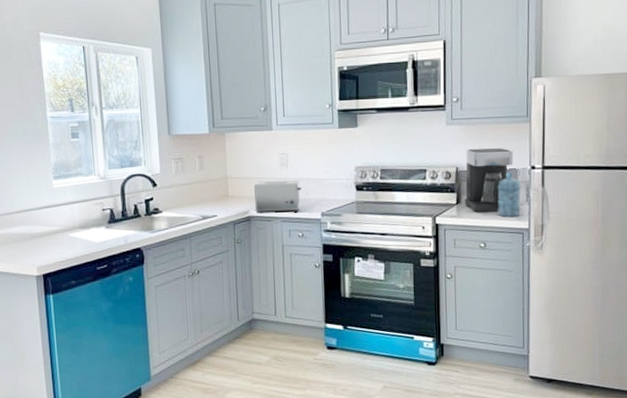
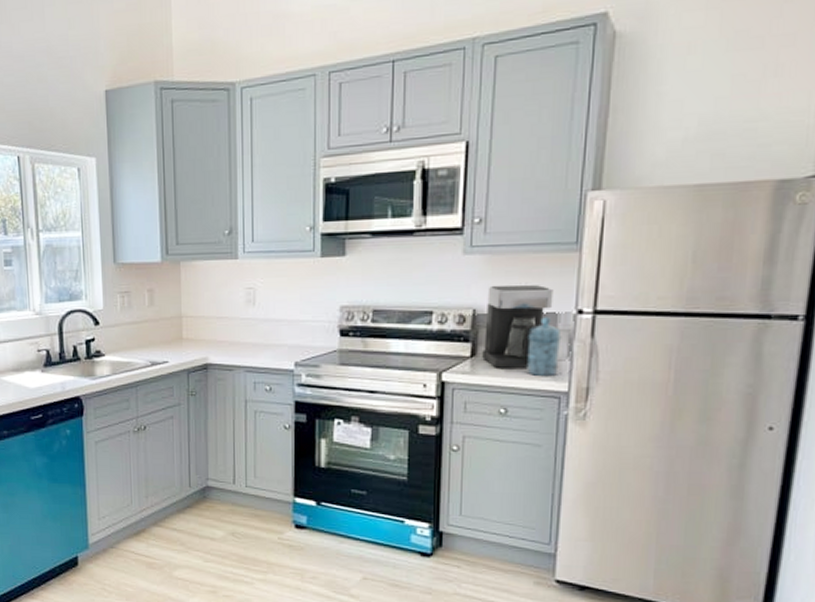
toaster: present [254,180,301,215] -> none [214,320,271,362]

